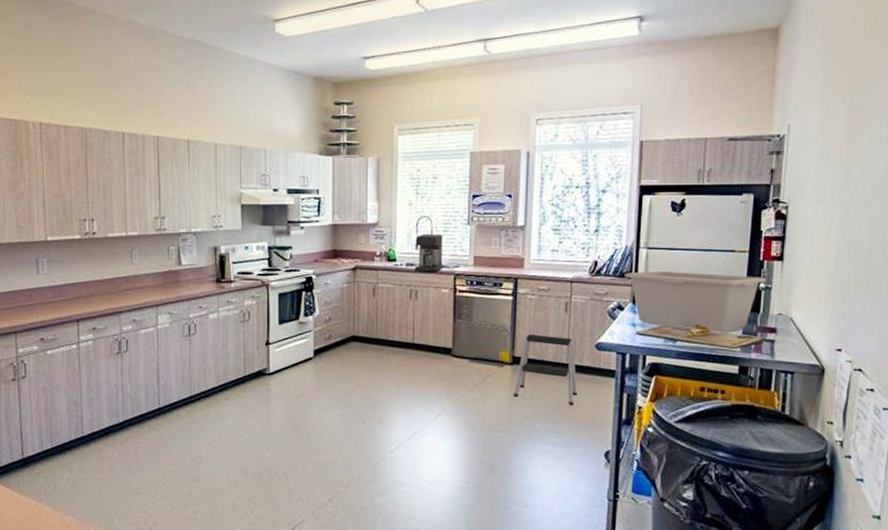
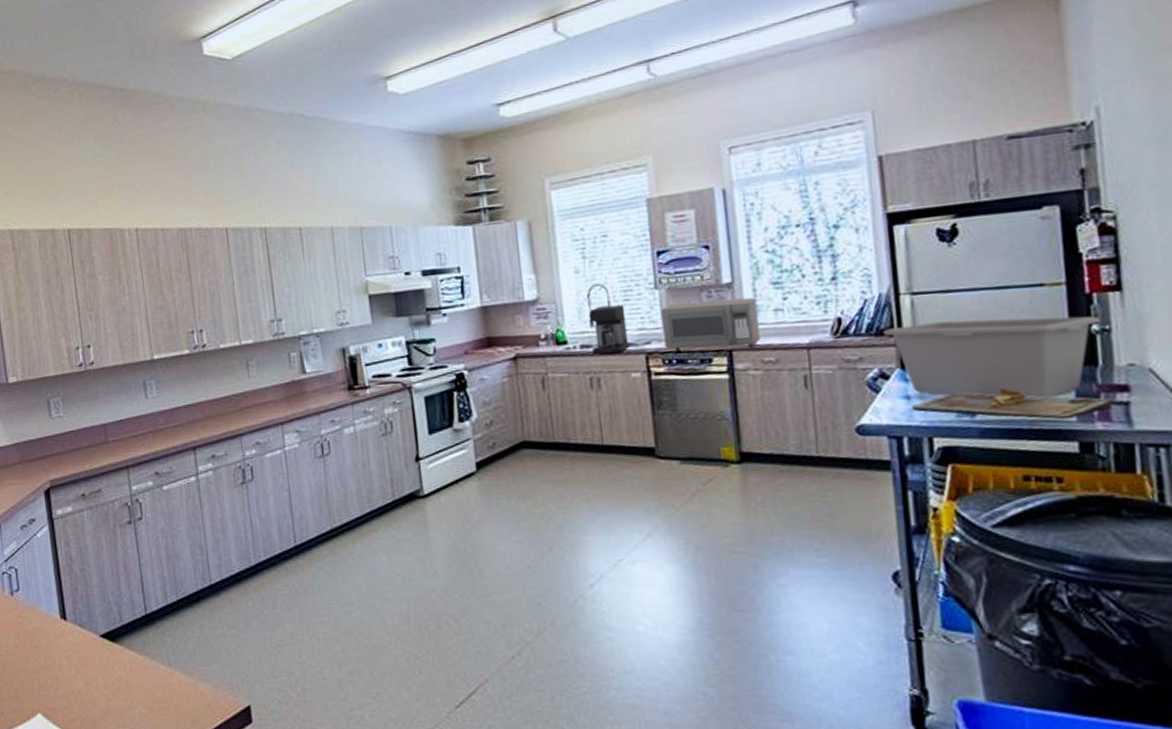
microwave: none [470,238,541,278] -> present [661,297,761,352]
step stool: present [513,334,578,405] -> none [747,420,841,512]

